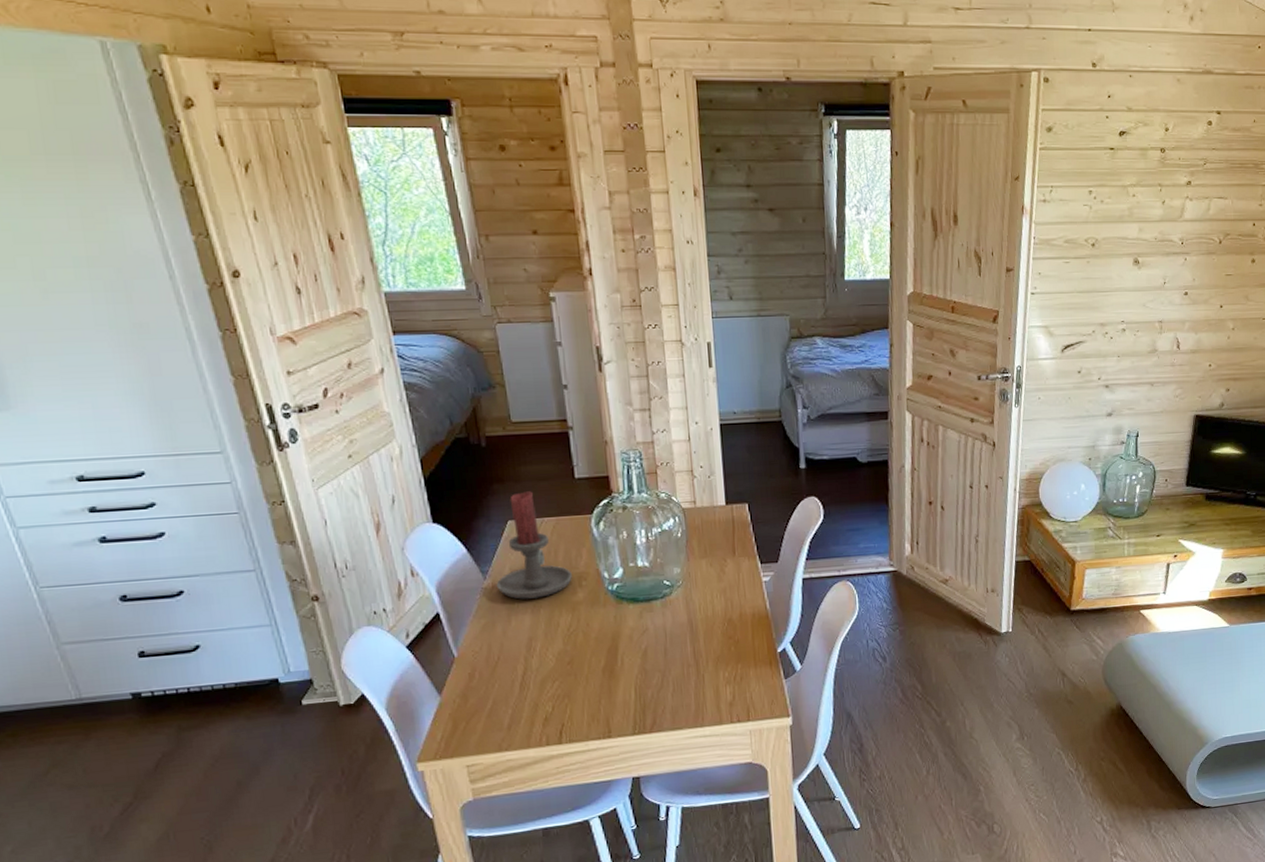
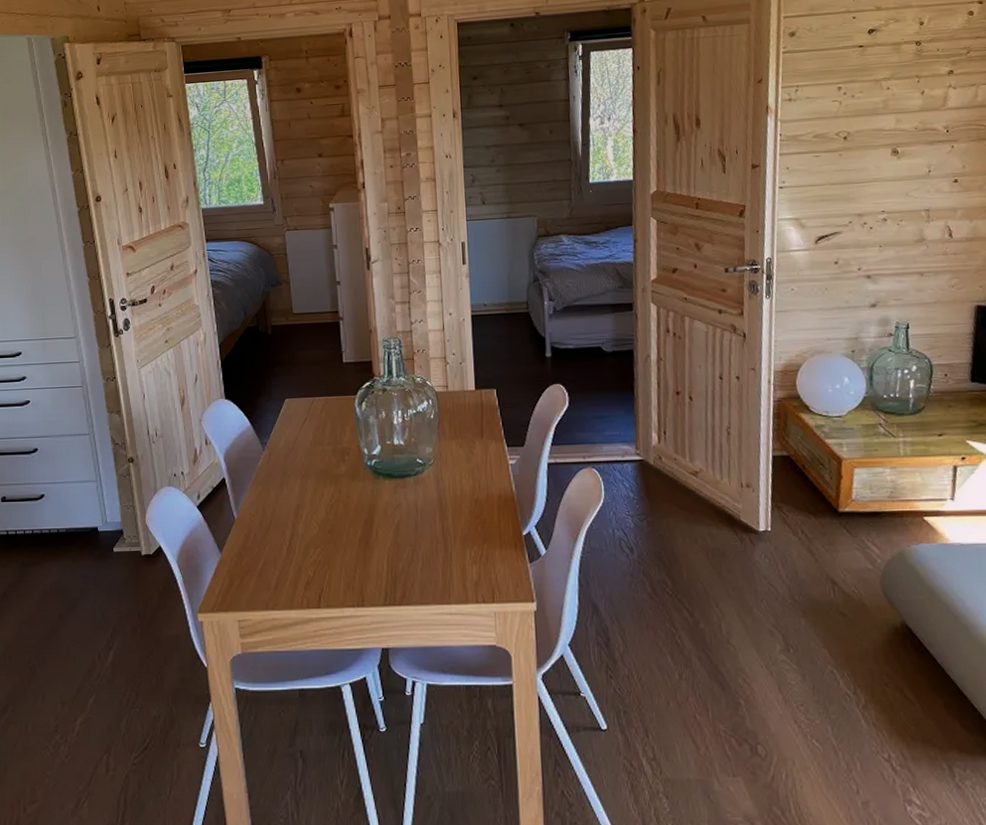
candle holder: present [496,491,572,600] -> none [272,373,336,470]

